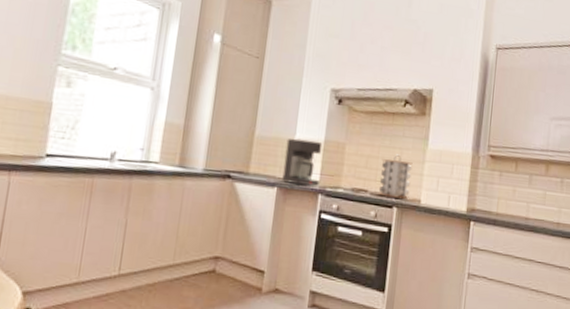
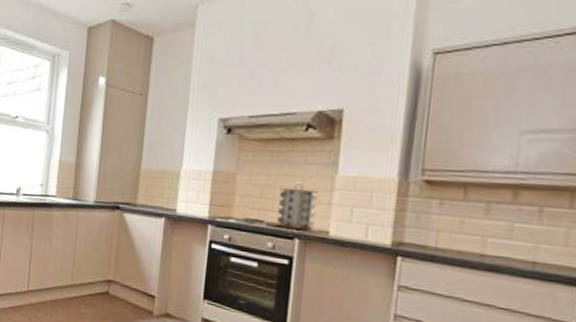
coffee maker: present [282,138,323,186] -> none [169,170,211,217]

